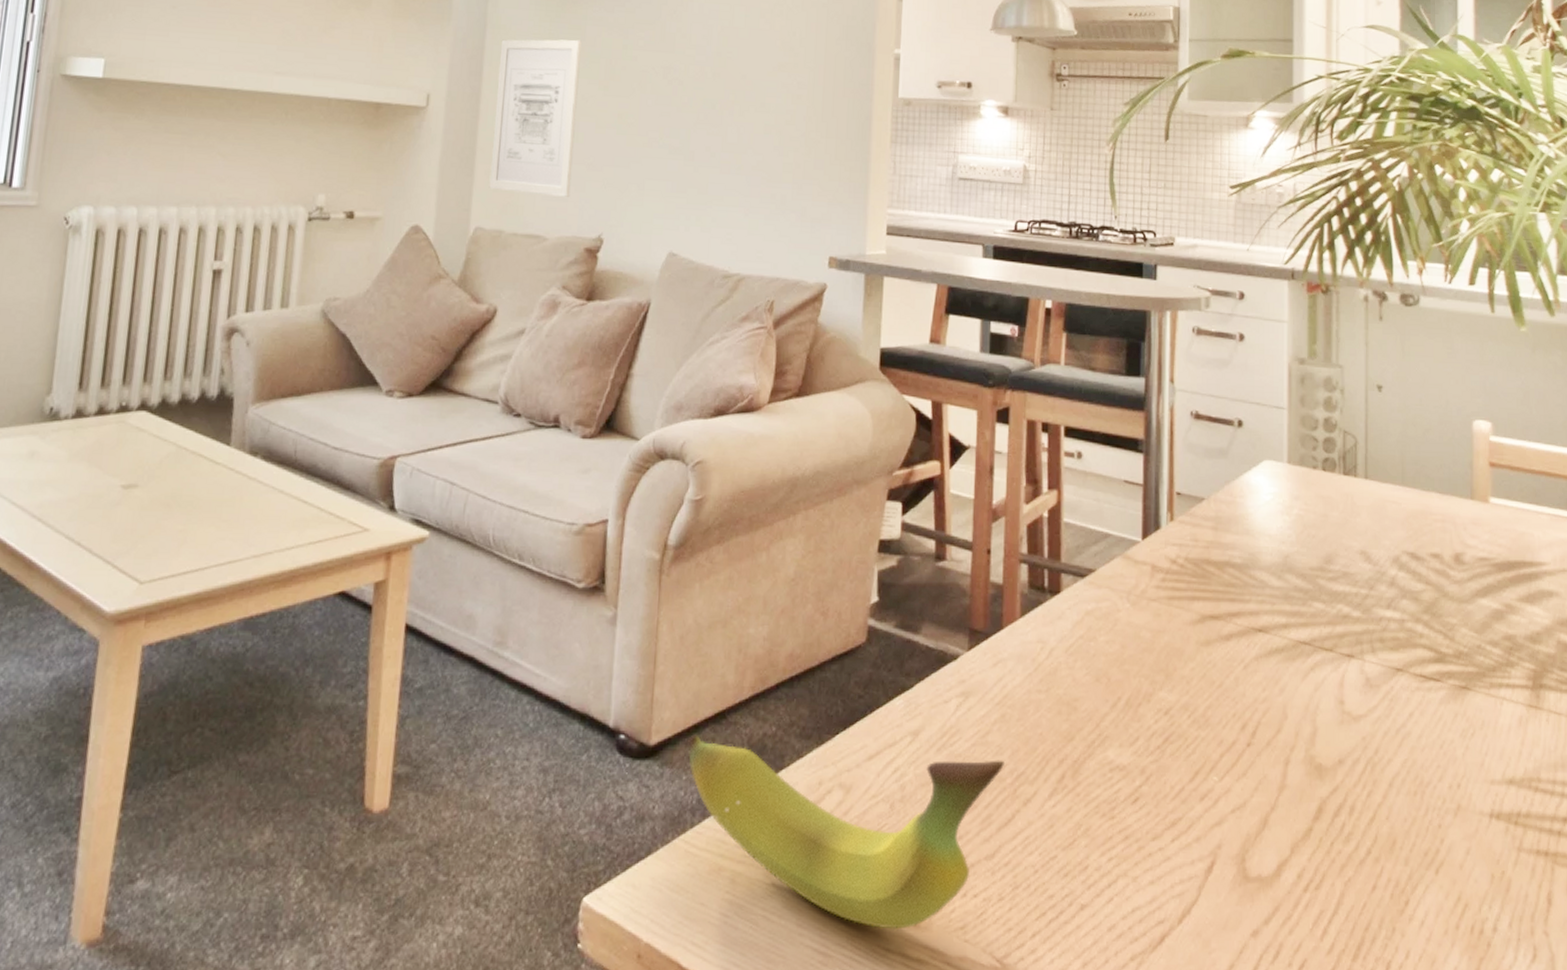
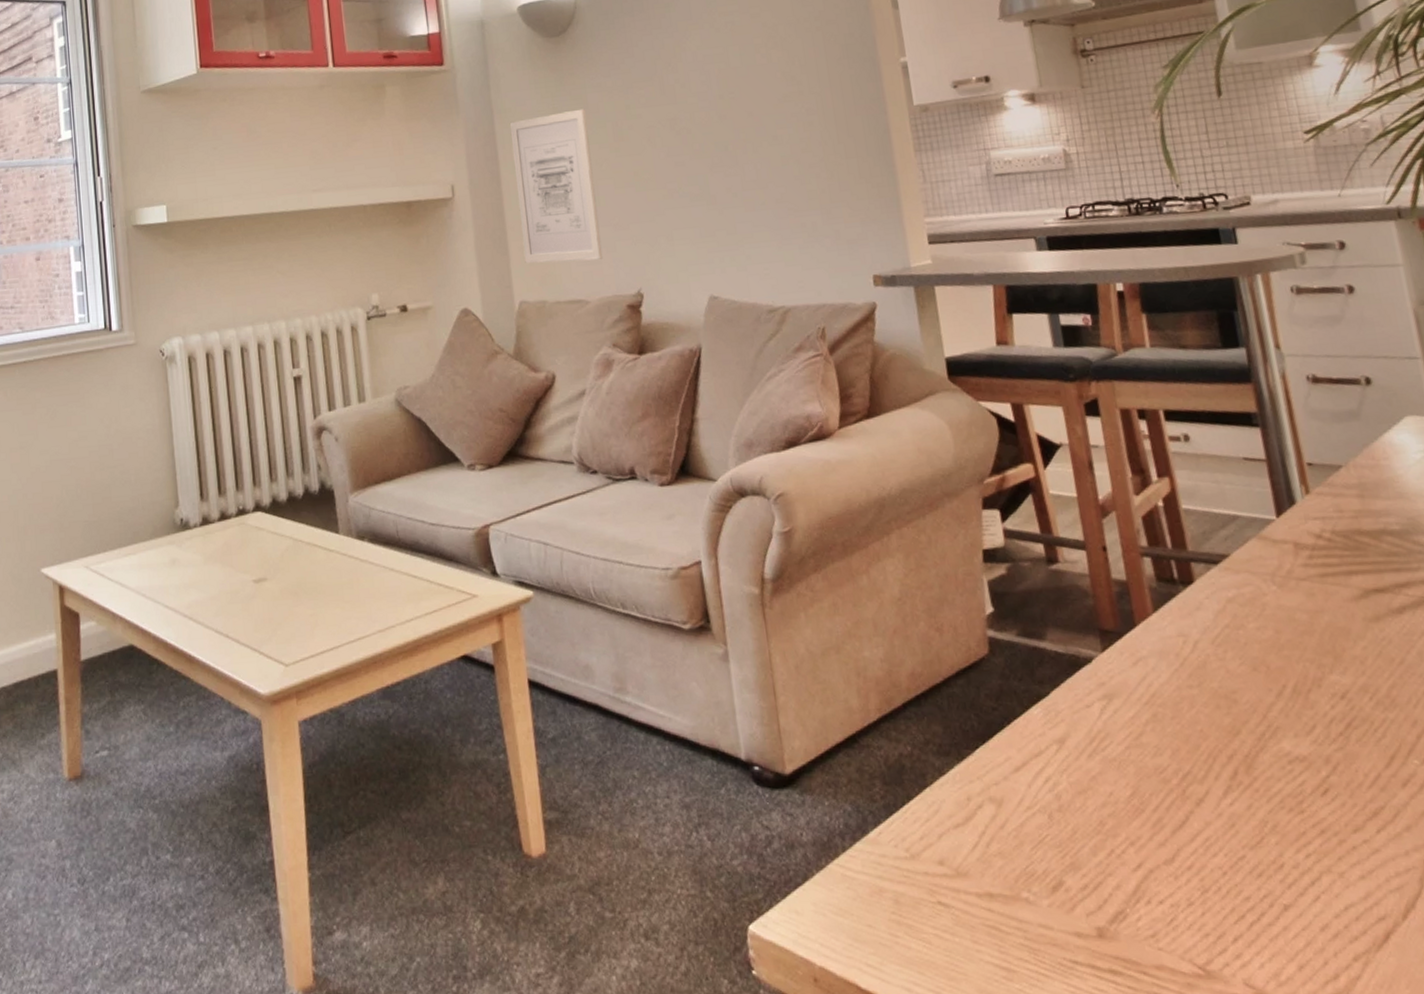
fruit: present [688,734,1006,930] -> none [823,760,1167,942]

